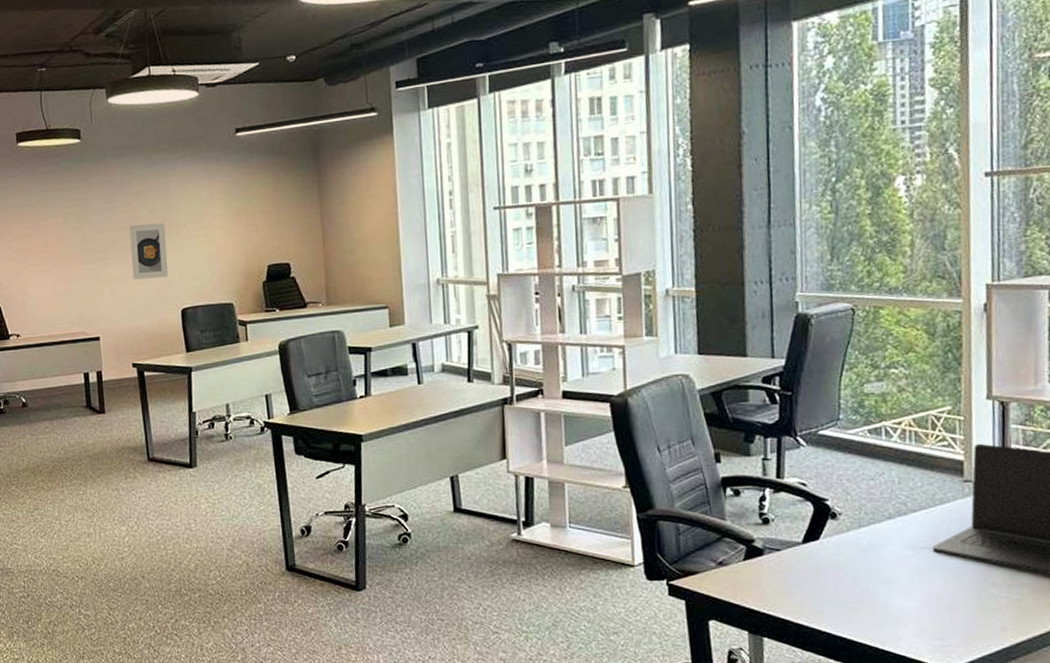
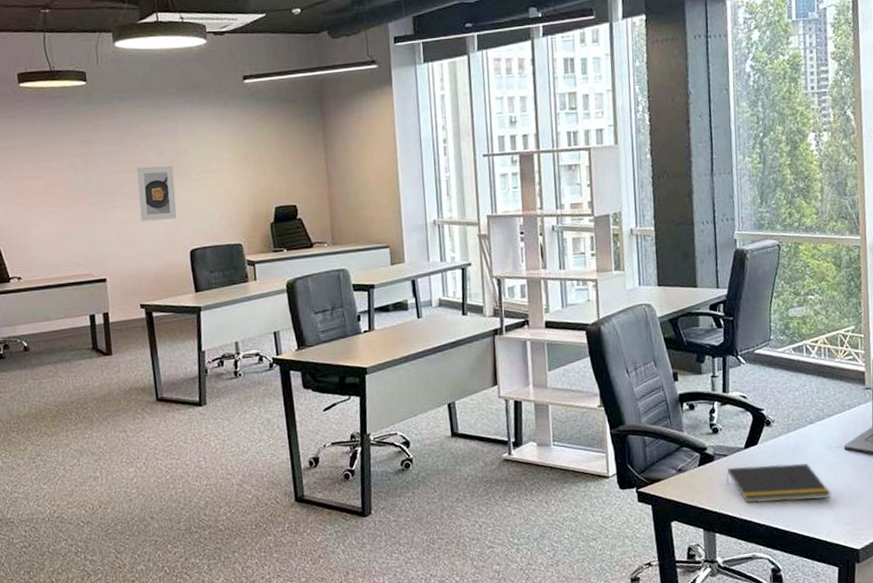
notepad: none [778,563,914,608] -> present [726,463,831,503]

